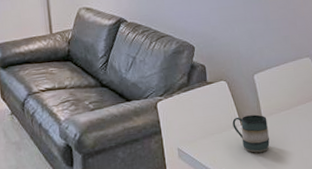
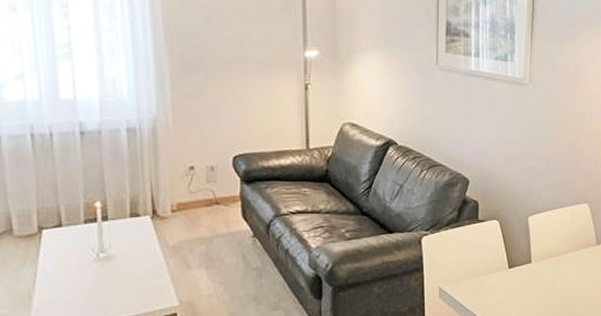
mug: present [232,114,270,153] -> none [500,258,536,298]

